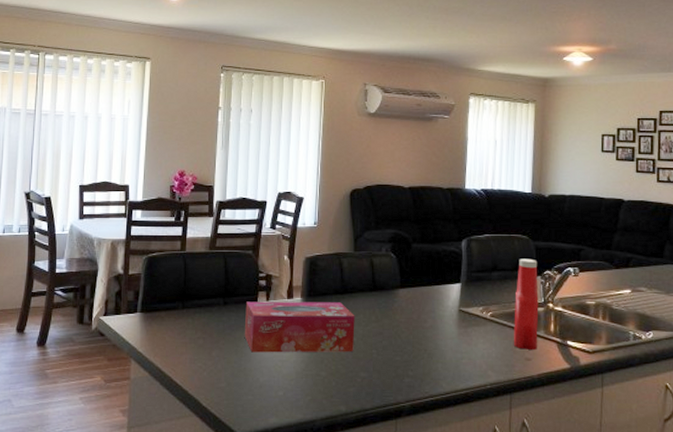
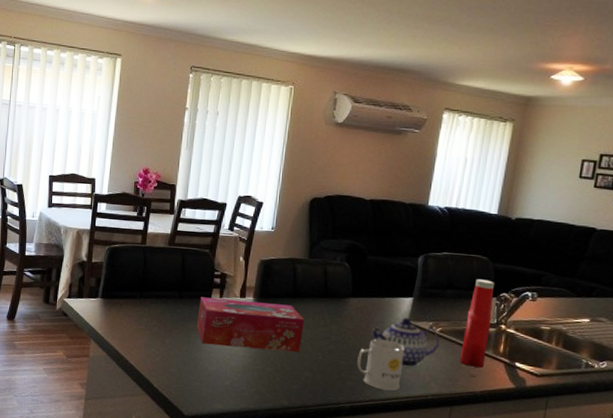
mug: none [412,329,459,384] -> present [357,338,405,391]
teapot: none [423,304,491,356] -> present [371,317,439,367]

